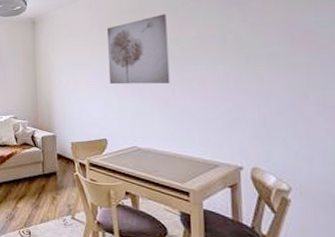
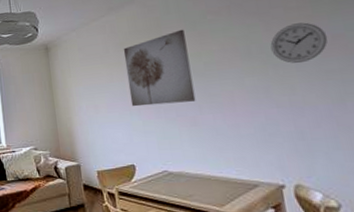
wall clock: none [245,16,300,55] -> present [270,22,328,64]

